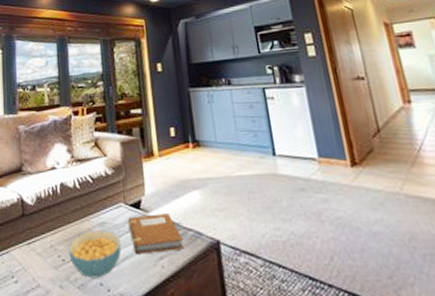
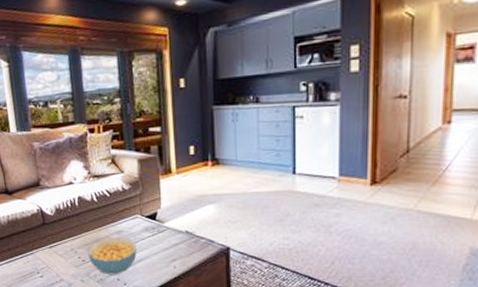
notebook: present [128,213,184,255] -> none [144,224,195,257]

